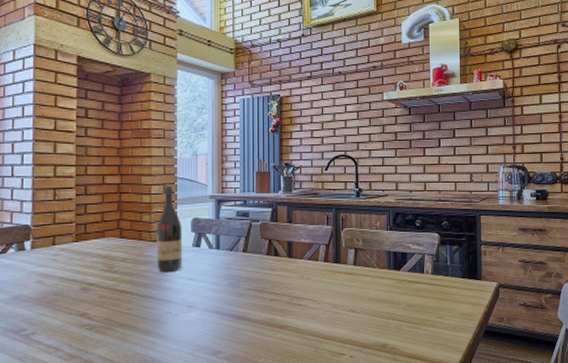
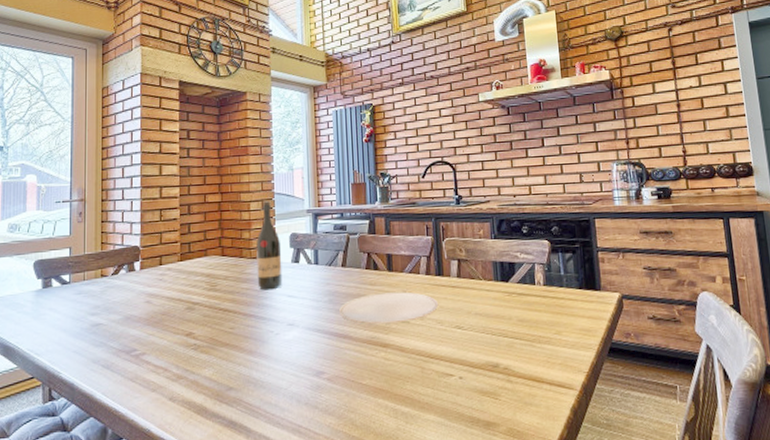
plate: none [239,277,335,308] -> present [339,292,439,325]

